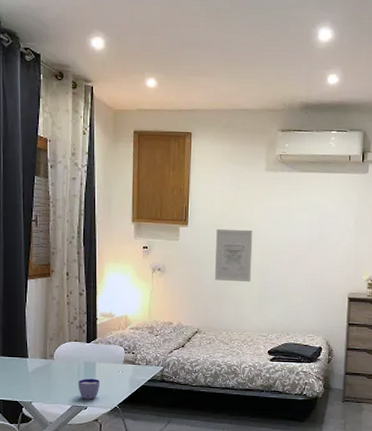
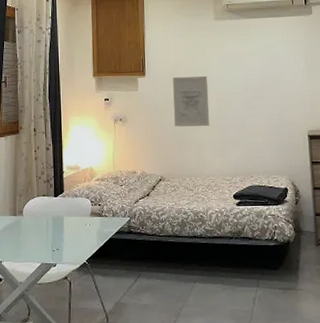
cup: present [78,378,101,400] -> none [46,233,69,256]

